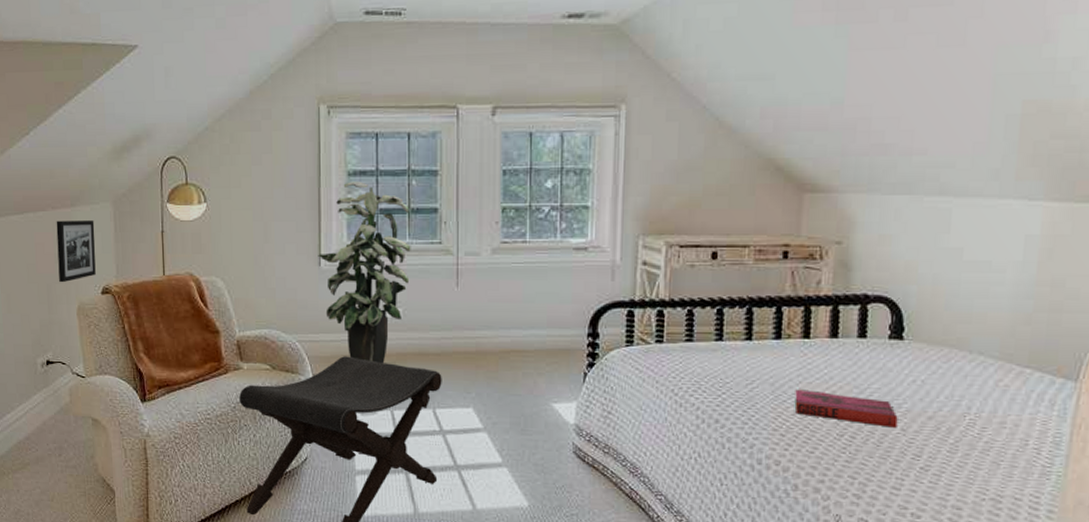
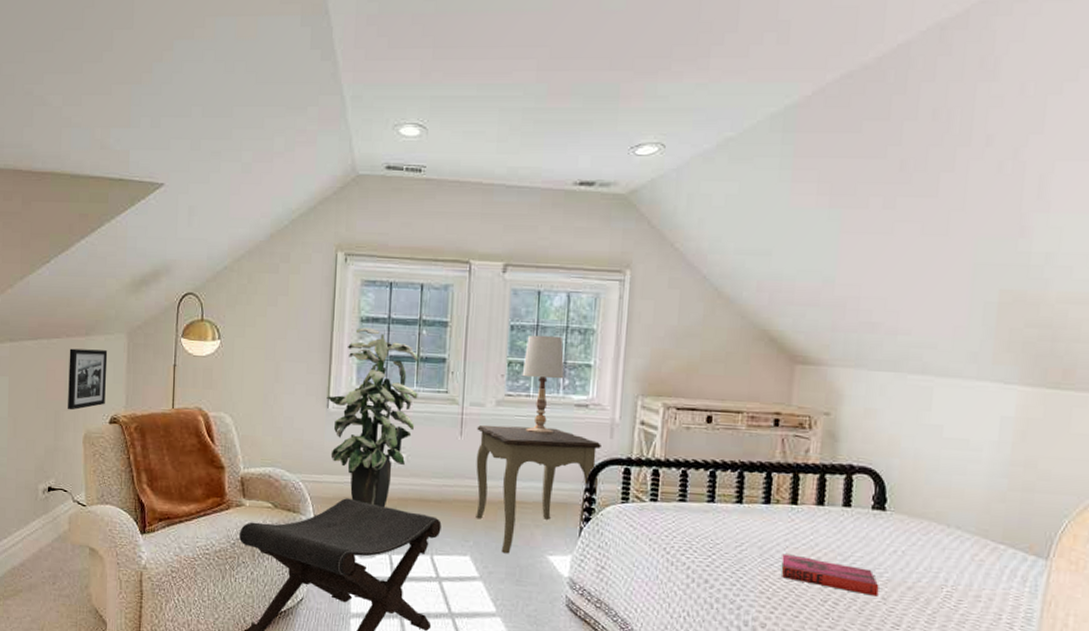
side table: none [473,273,603,404] -> present [476,424,601,554]
table lamp: none [517,178,561,280] -> present [522,335,565,435]

